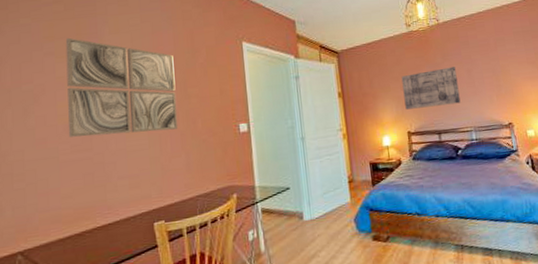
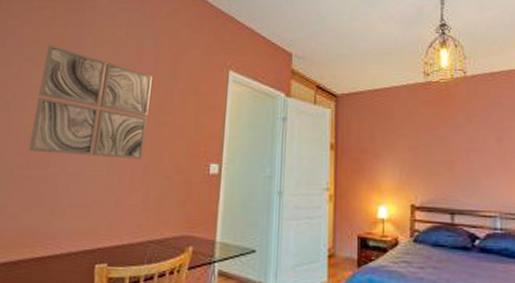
wall art: present [401,67,461,110] -> none [411,131,485,179]

